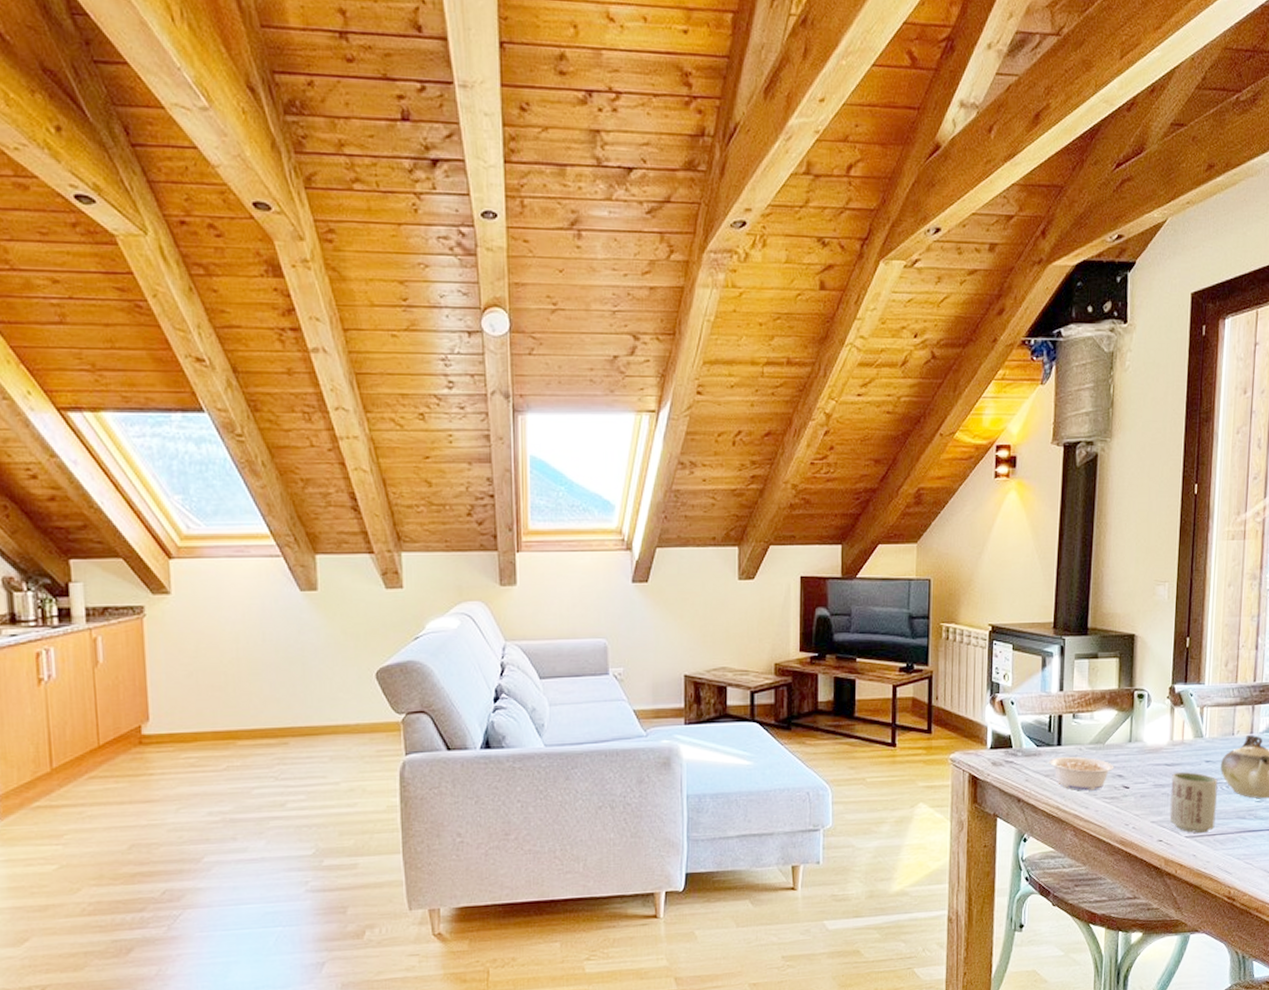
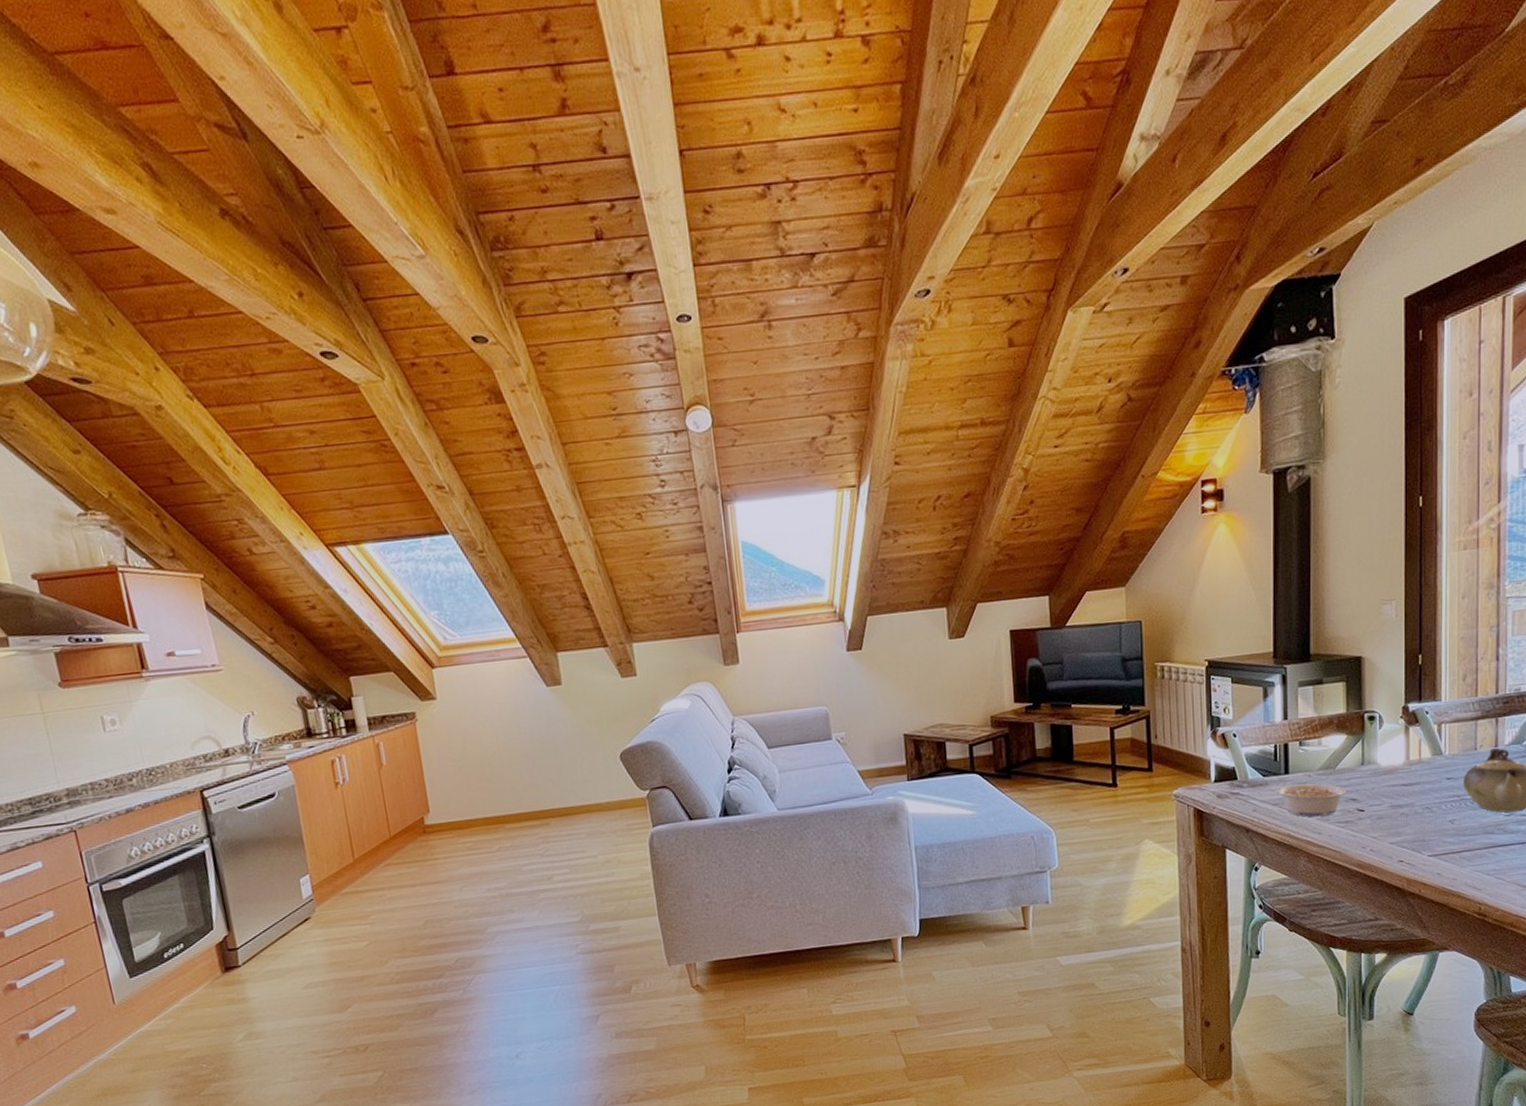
cup: present [1169,772,1218,834] -> none [1410,790,1461,852]

